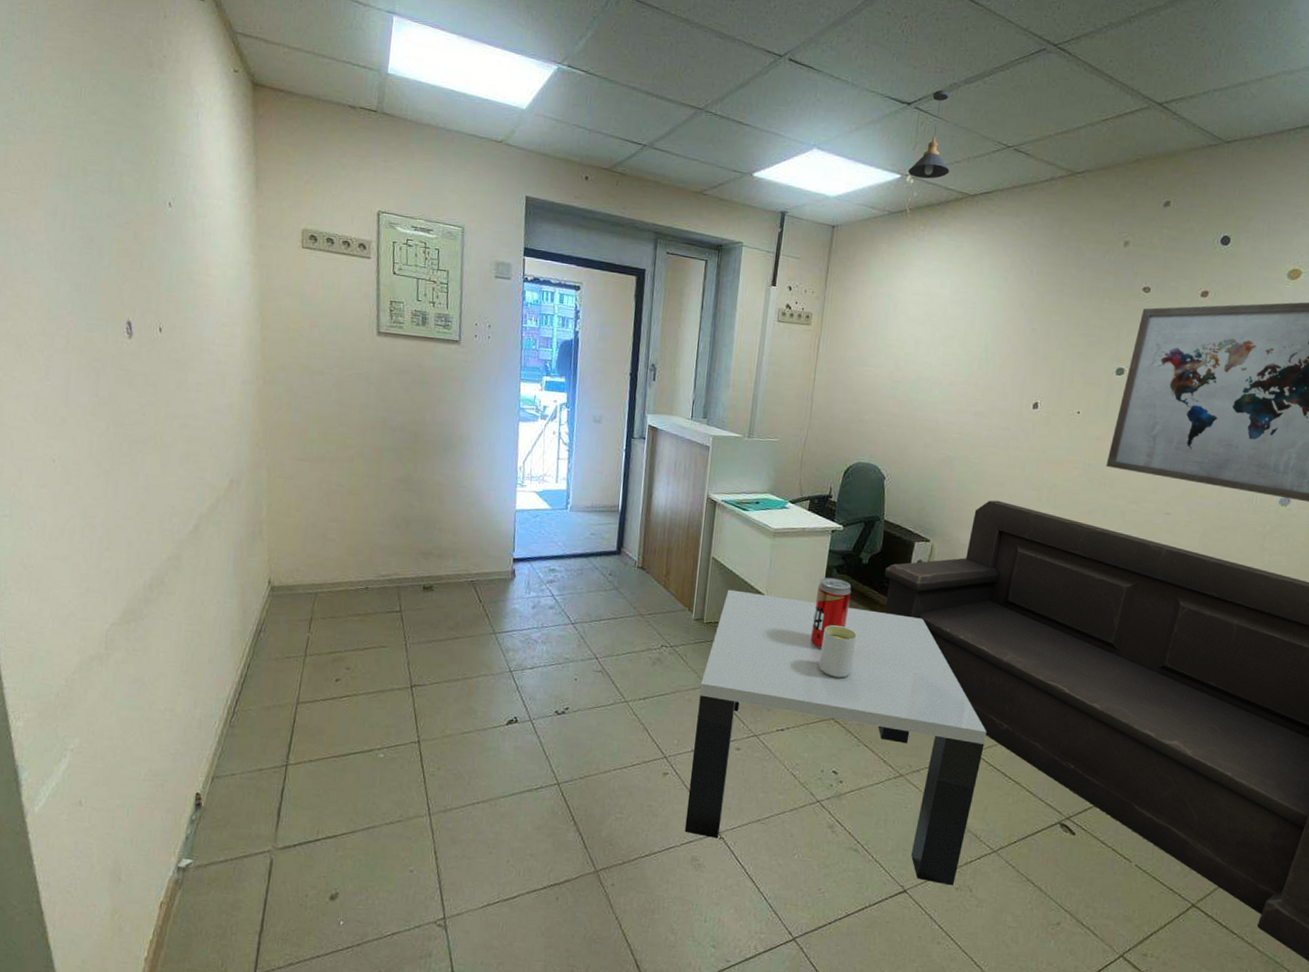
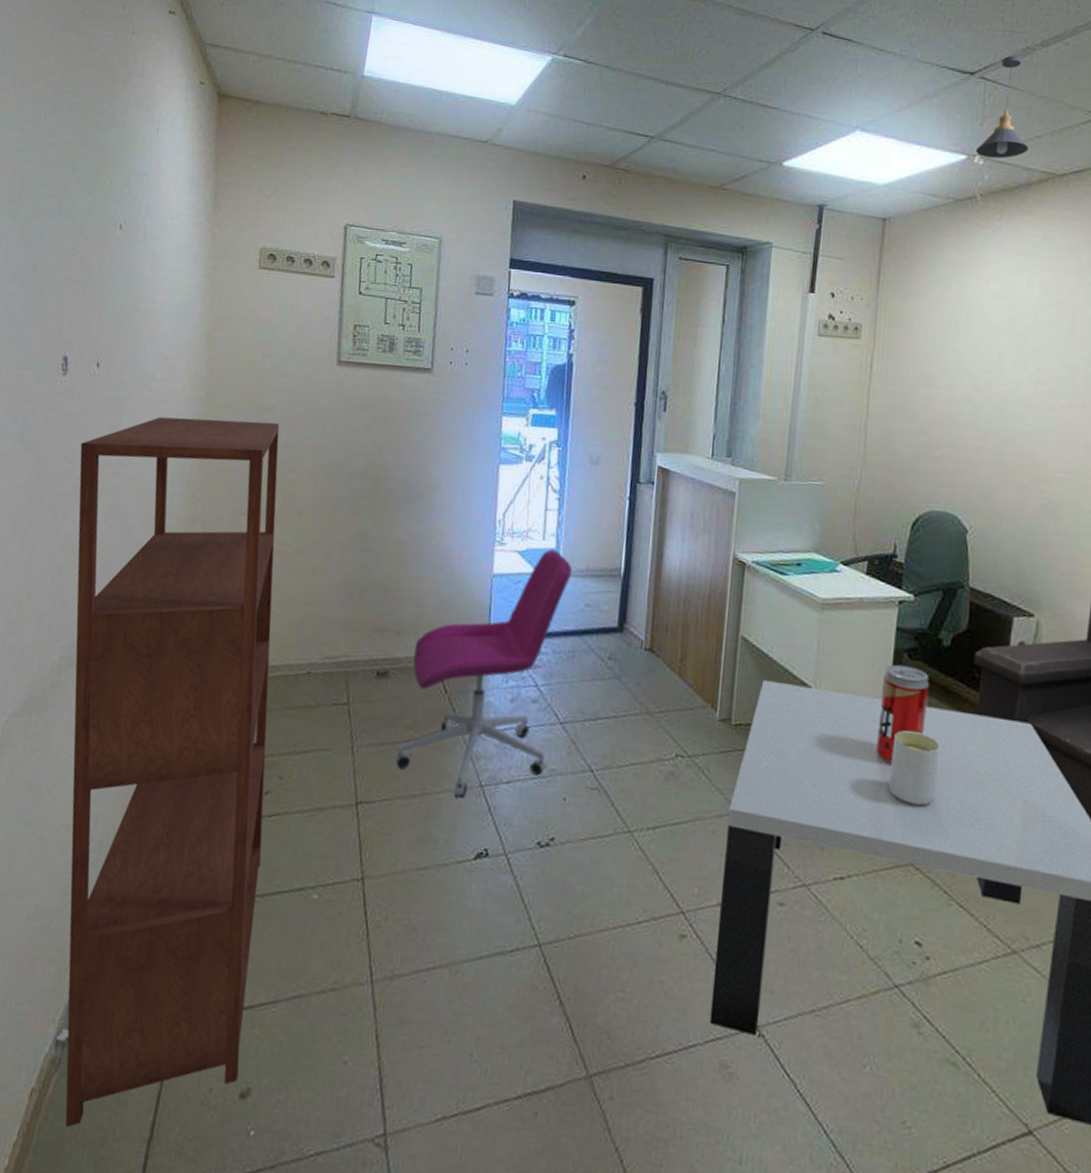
bookshelf: none [151,377,336,927] -> present [65,417,280,1127]
office chair: none [441,490,581,680] -> present [395,549,573,797]

